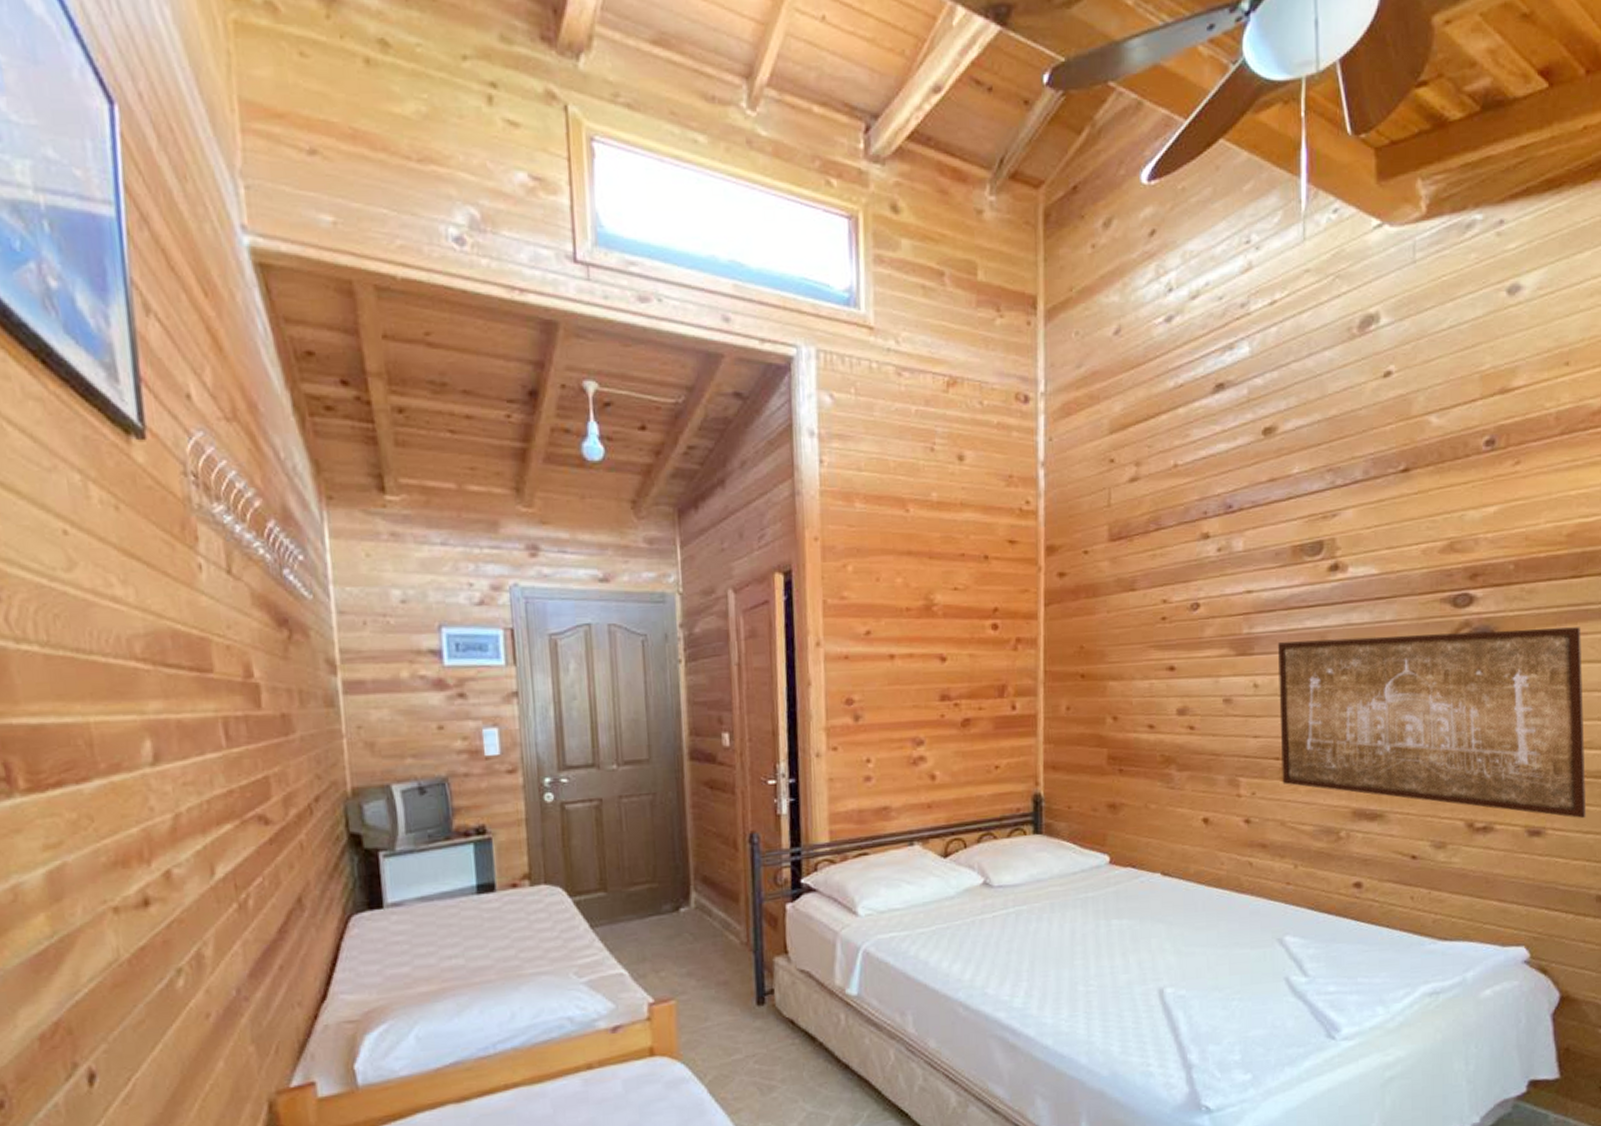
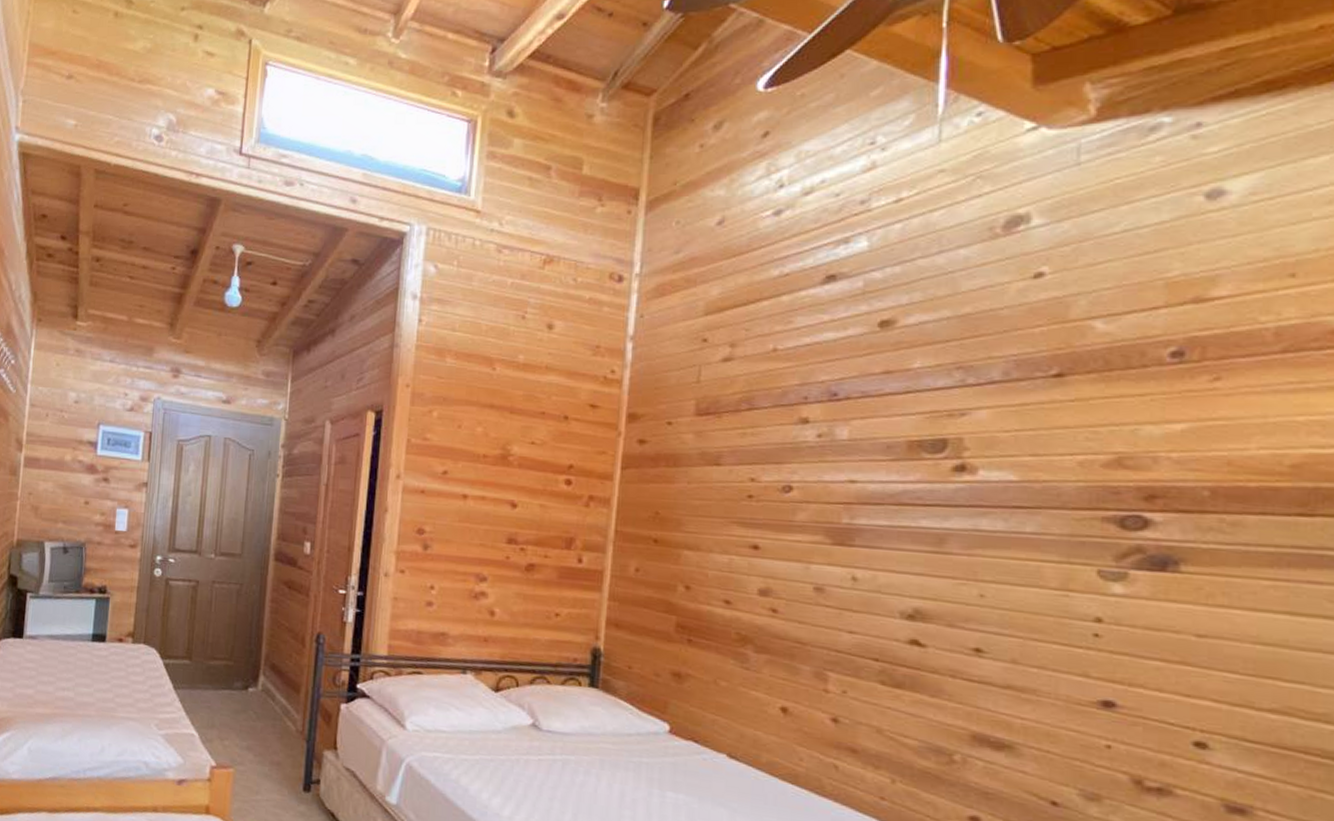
wall art: present [1278,627,1587,819] -> none [881,538,1320,808]

